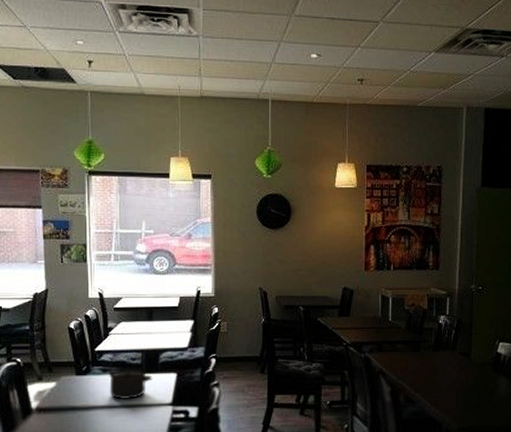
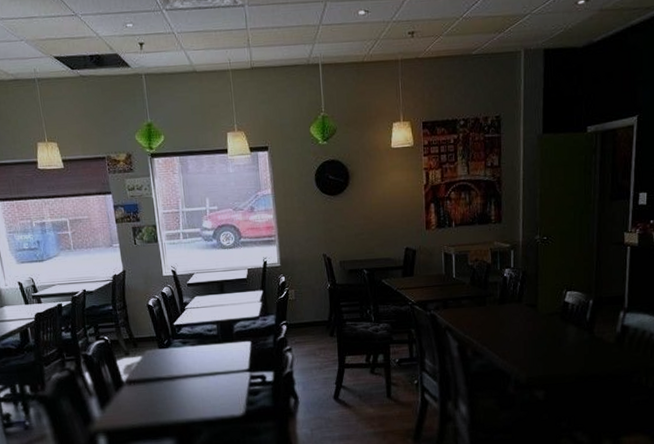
teapot: present [109,353,153,399] -> none [188,324,229,368]

